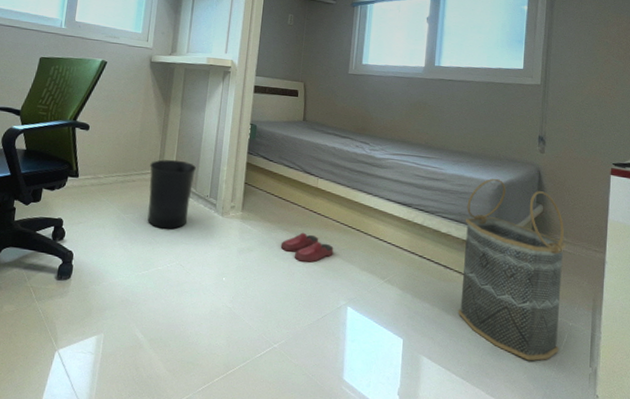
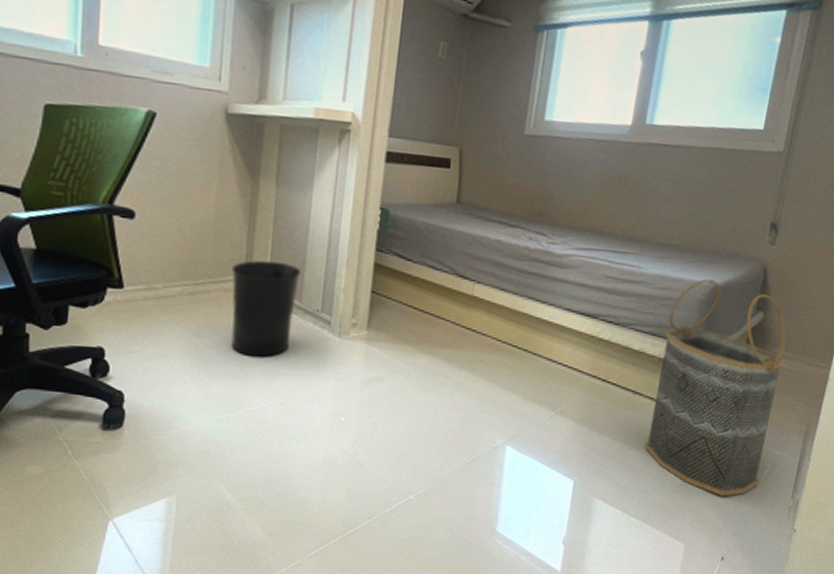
slippers: present [280,232,334,263] -> none [420,355,492,393]

